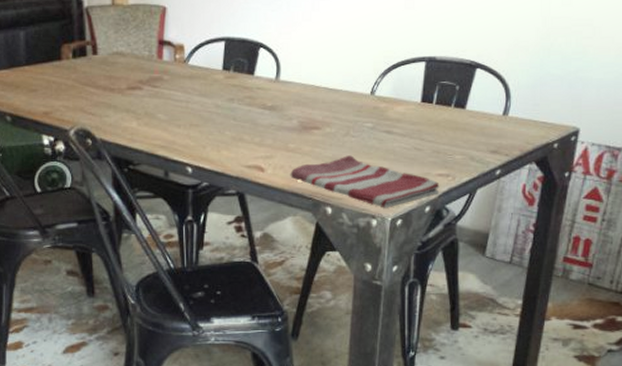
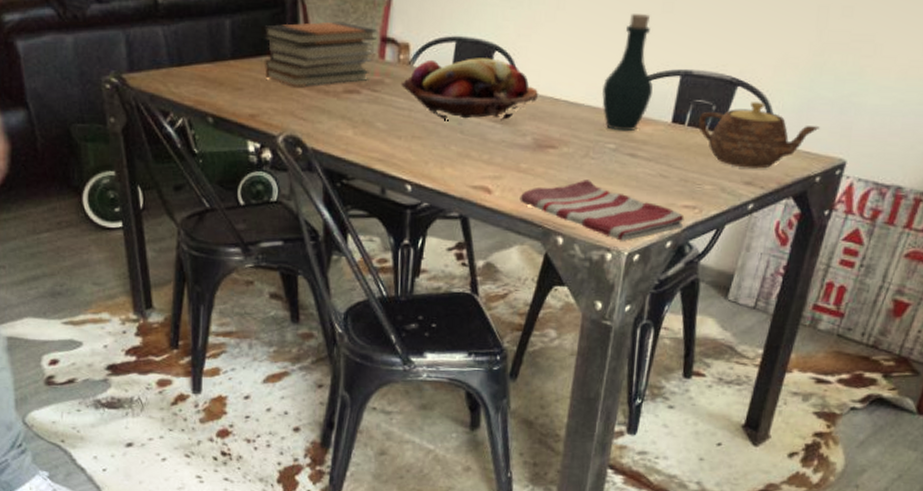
book stack: none [53,29,155,87] -> present [263,21,377,87]
fruit basket: none [178,54,300,109] -> present [401,58,538,122]
bottle: none [356,11,401,112] -> present [601,14,653,132]
teapot: none [444,81,553,139] -> present [697,102,820,169]

